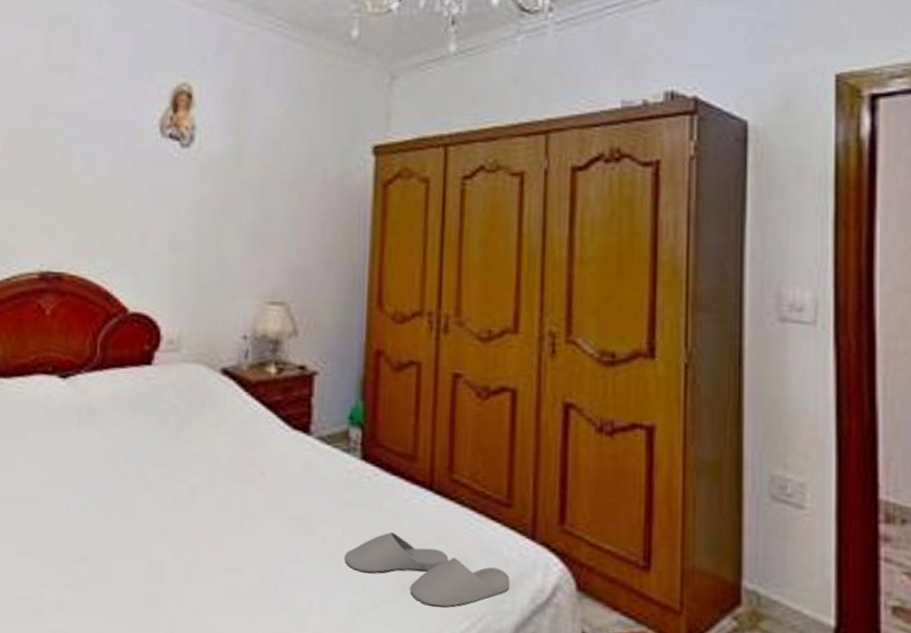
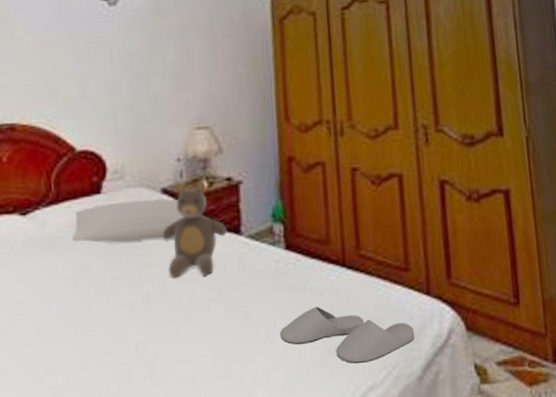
pillow: none [114,377,245,426] -> present [71,199,184,243]
teddy bear: none [216,364,294,477] -> present [161,180,228,278]

